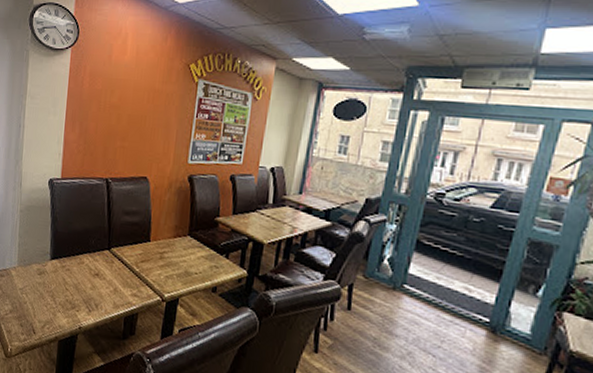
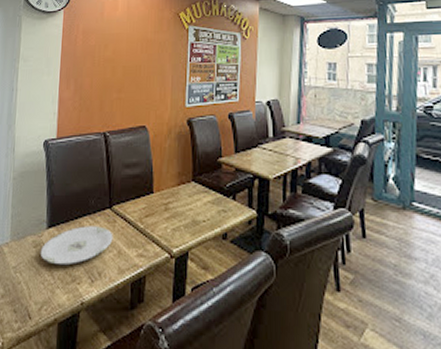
plate: none [44,262,111,294] -> present [40,226,113,266]

